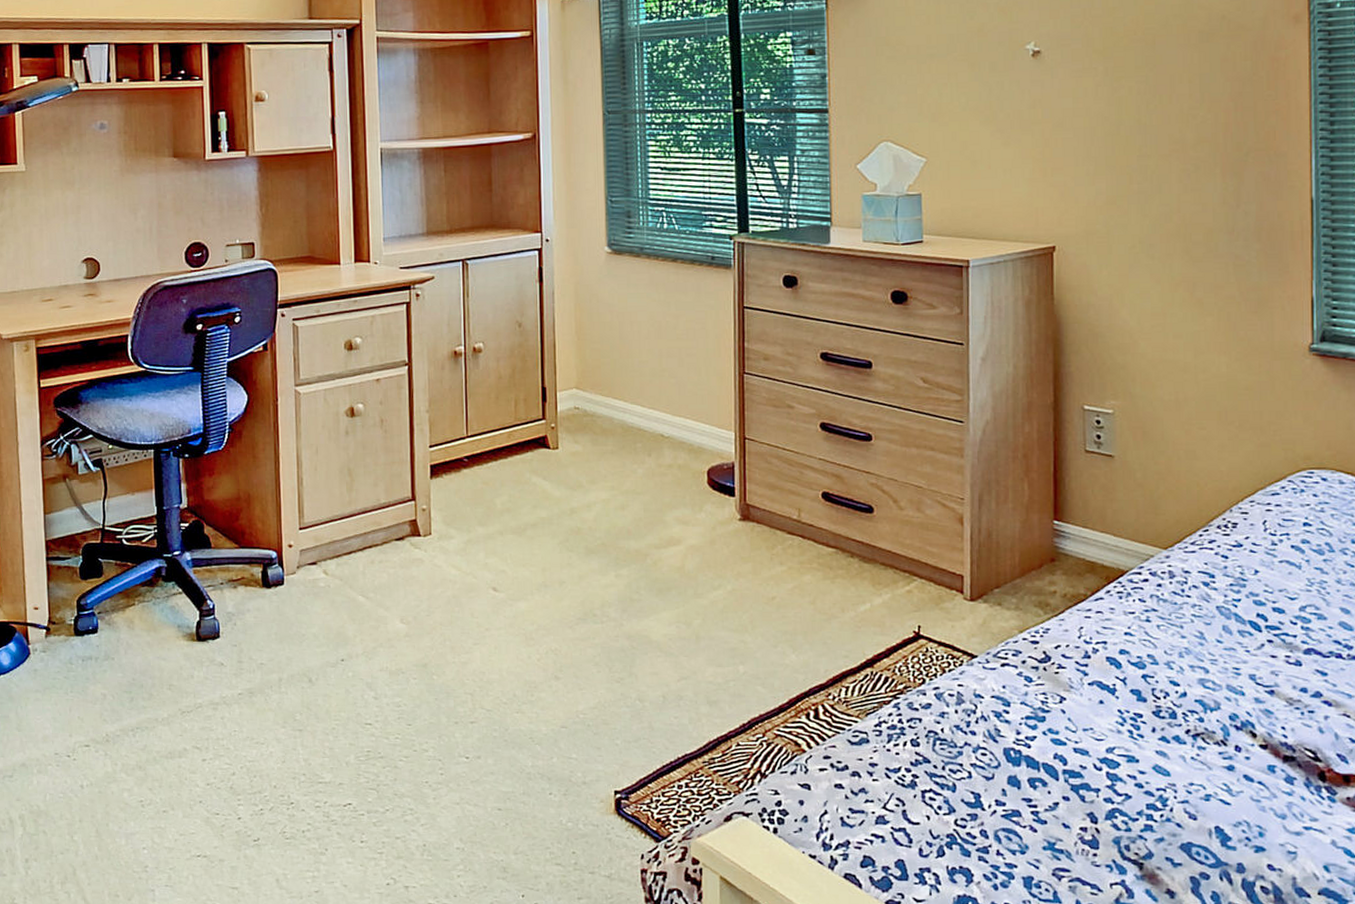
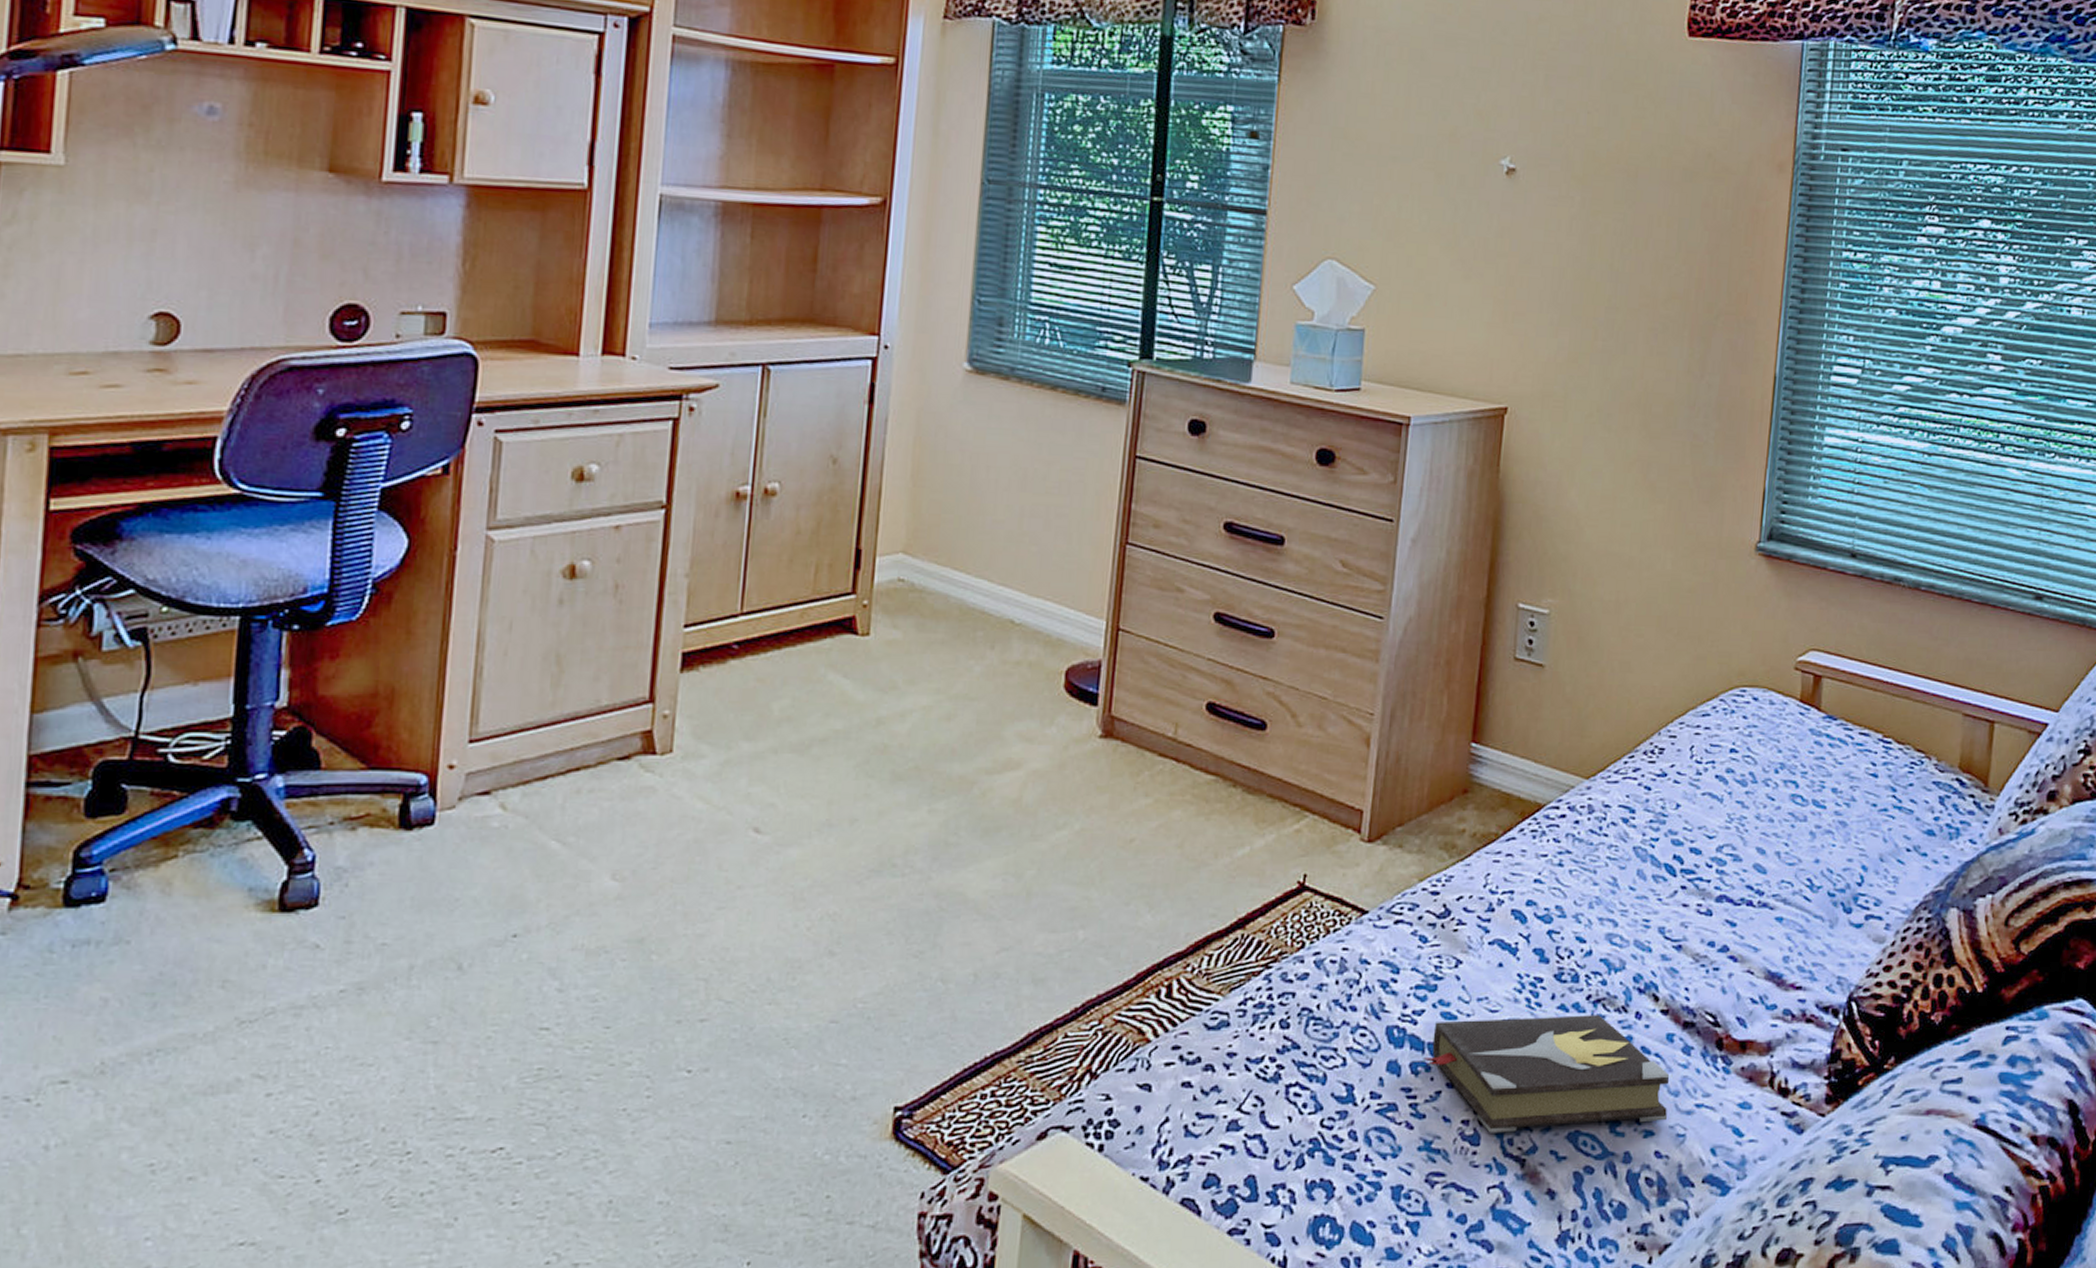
hardback book: none [1039,746,1276,840] -> present [1422,1015,1670,1133]

